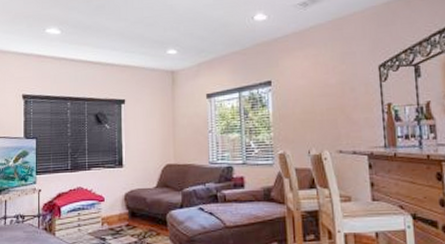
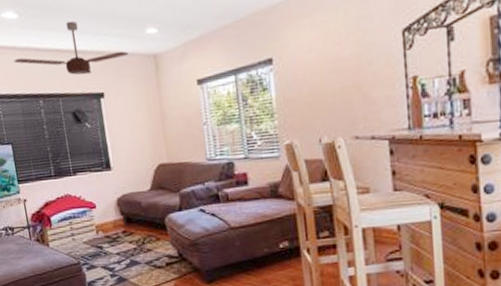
ceiling fan: none [50,39,150,84] -> present [13,20,128,75]

